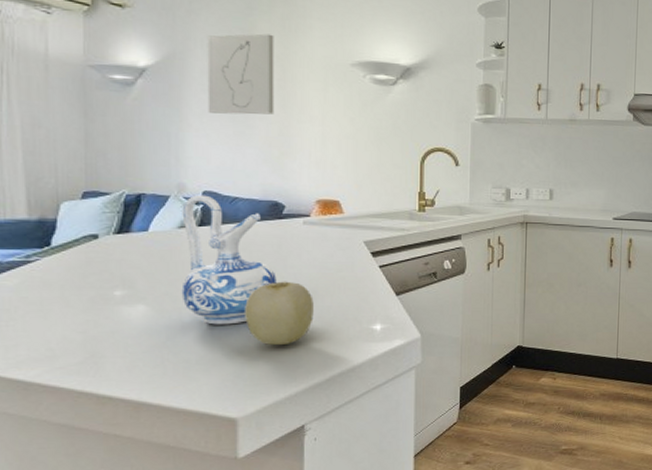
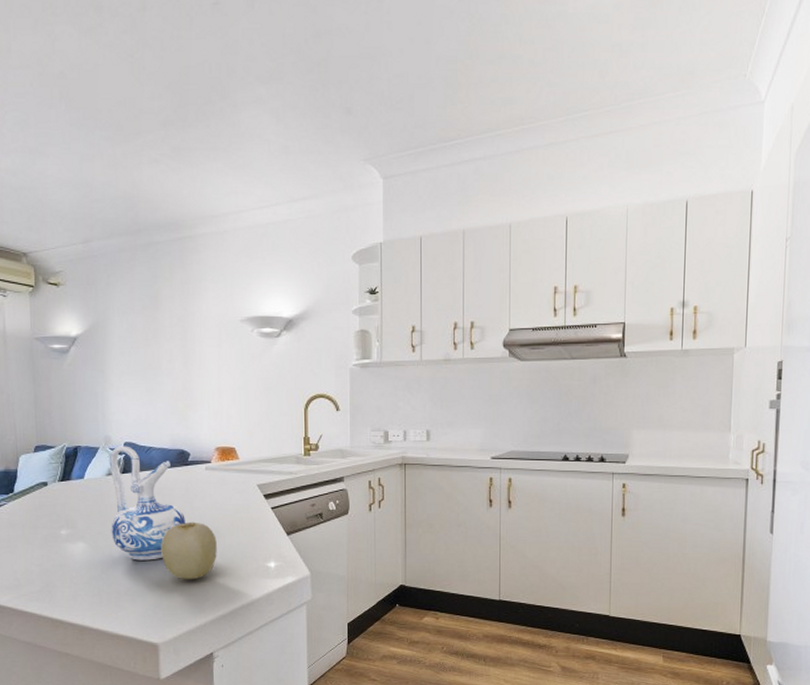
wall art: present [207,33,275,115] -> none [122,298,178,373]

